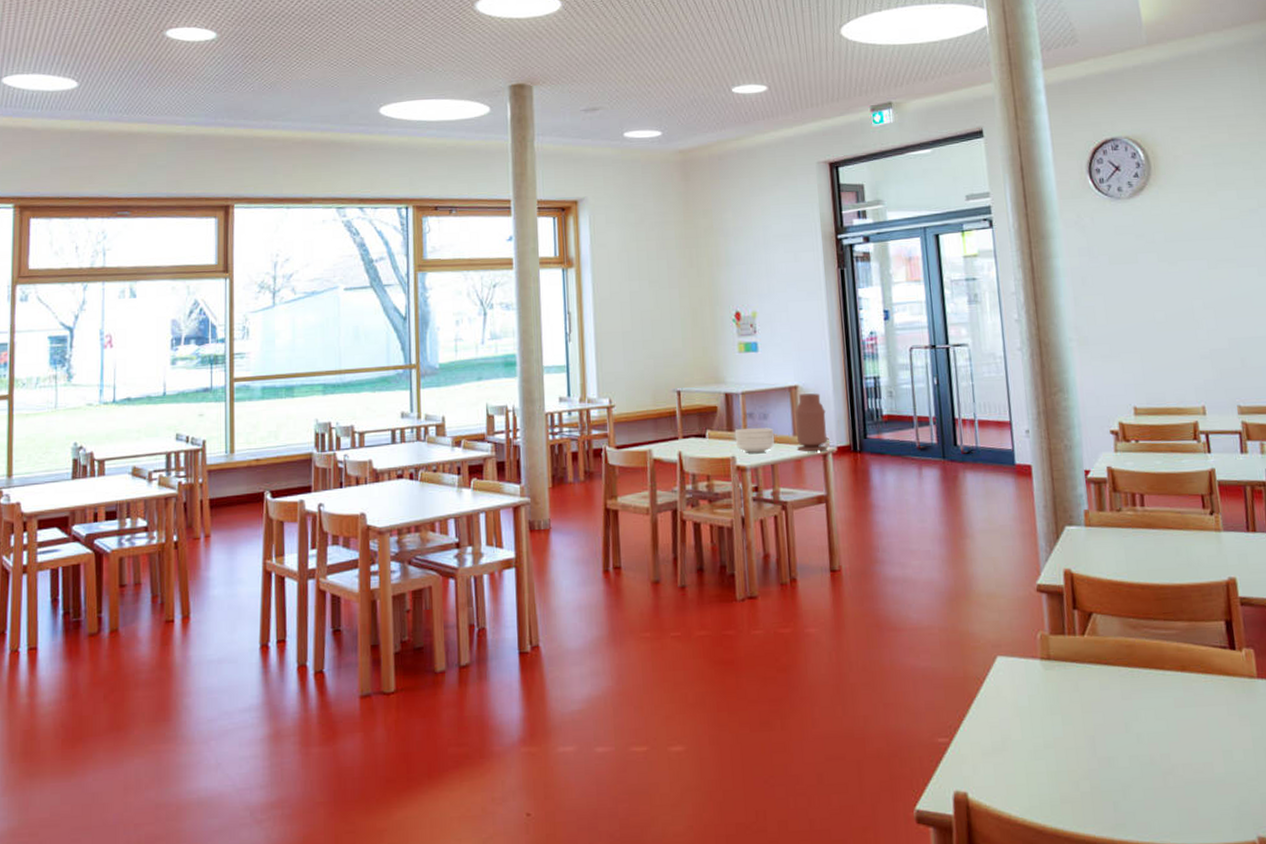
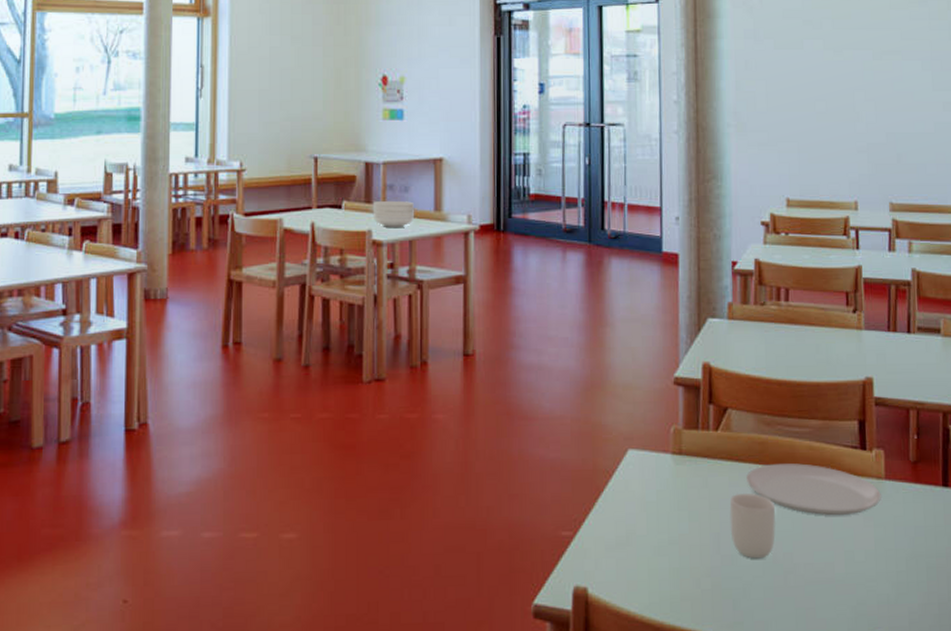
water jug: present [795,393,828,451] -> none [438,167,470,228]
cup: none [1102,696,1151,761] -> present [729,494,776,559]
plate: none [1116,665,1255,716] -> present [746,463,881,516]

